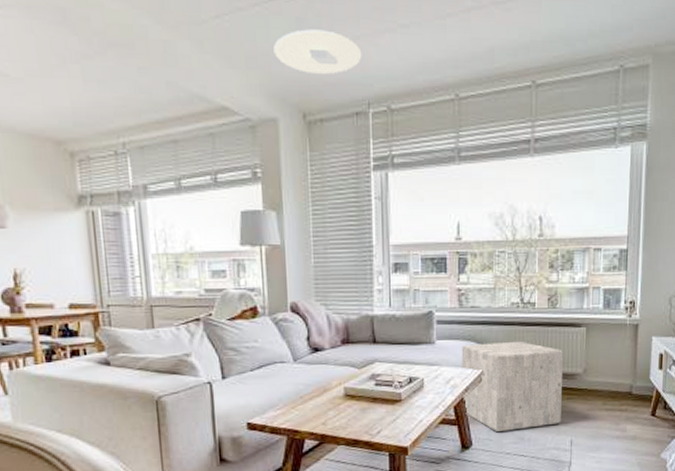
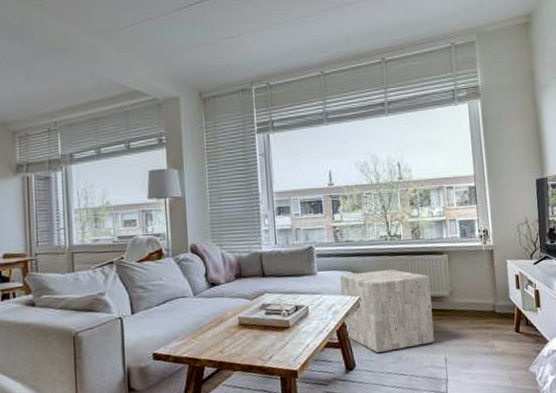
ceiling light: present [273,29,362,74] -> none [175,30,245,62]

